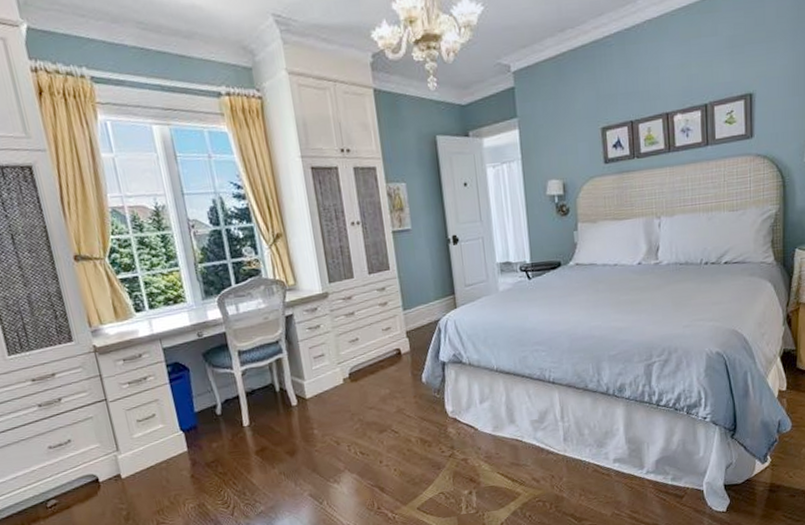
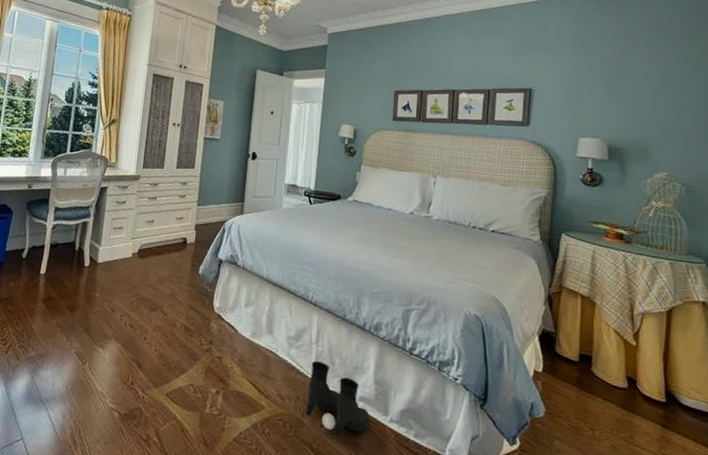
boots: none [560,436,627,501] -> present [305,361,370,438]

